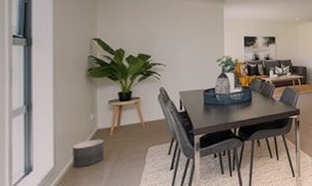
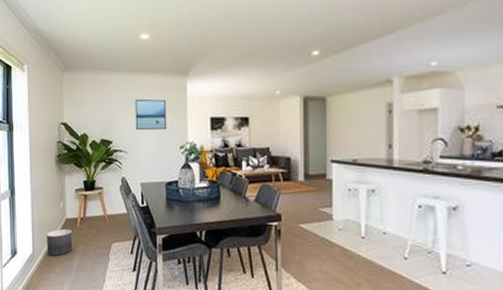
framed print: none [175,20,206,47] -> present [135,99,167,131]

